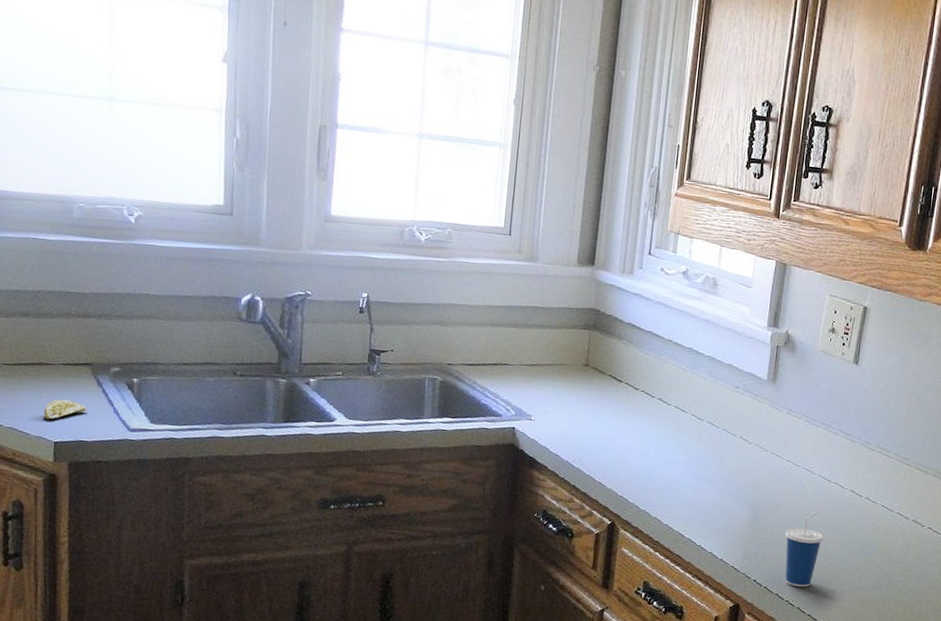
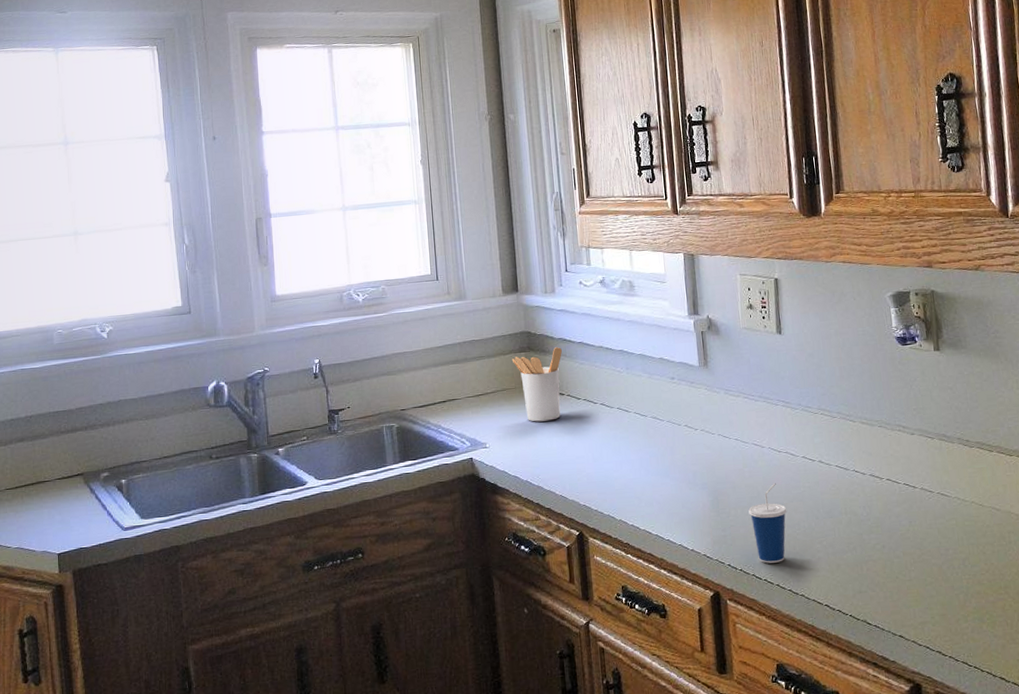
lemon: present [43,399,88,420] -> none [46,511,85,534]
utensil holder: none [574,332,629,406] -> present [511,347,562,422]

